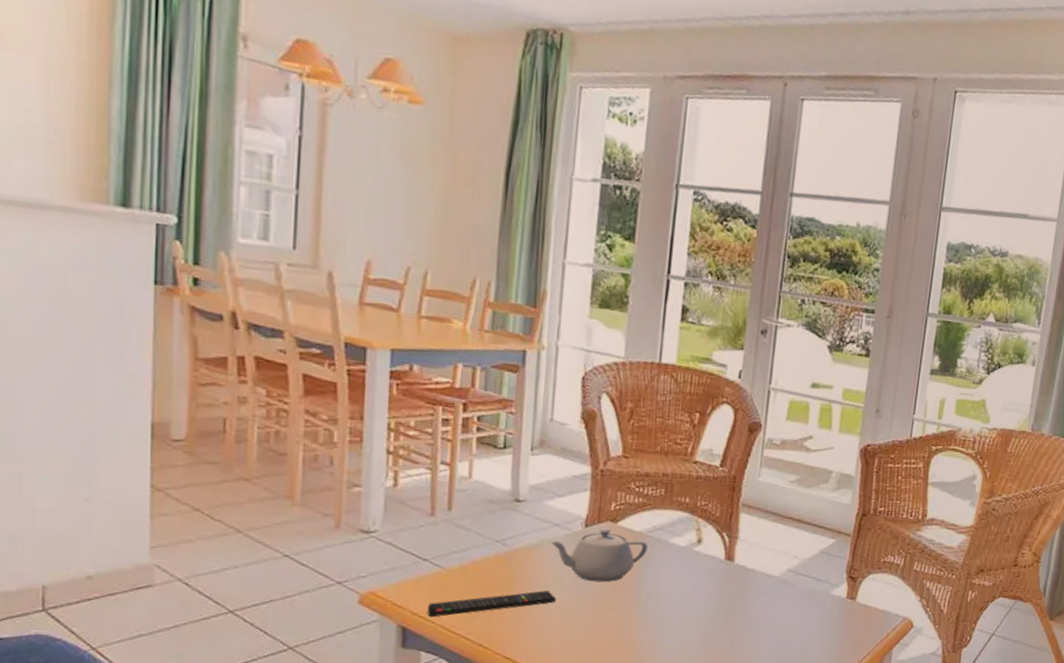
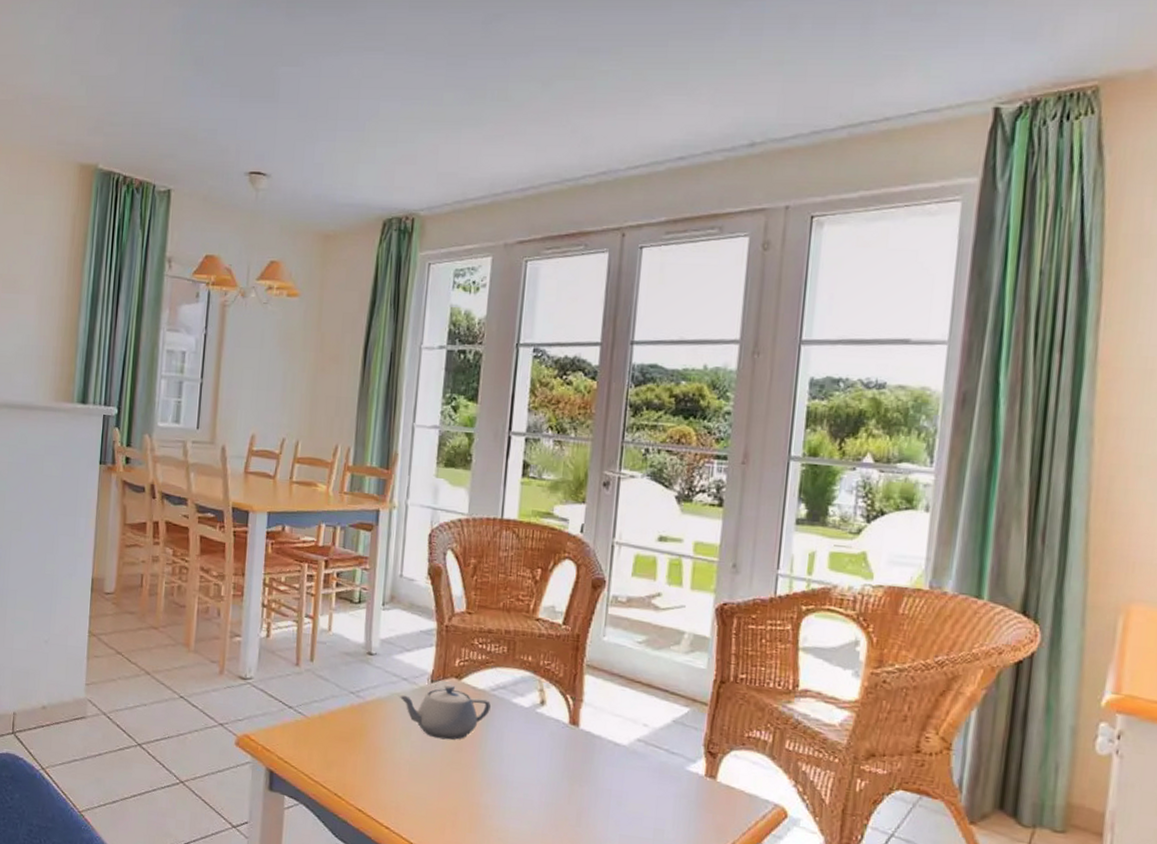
remote control: present [427,590,557,618] -> none [291,744,404,764]

